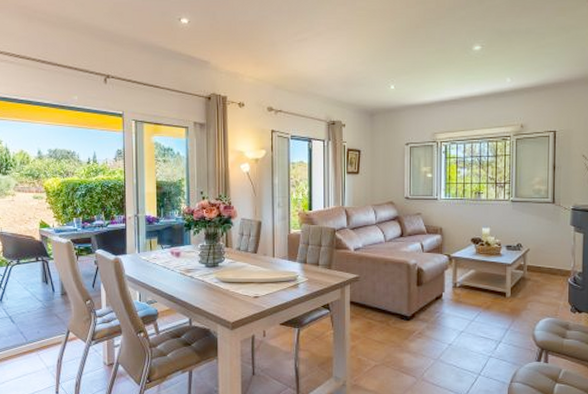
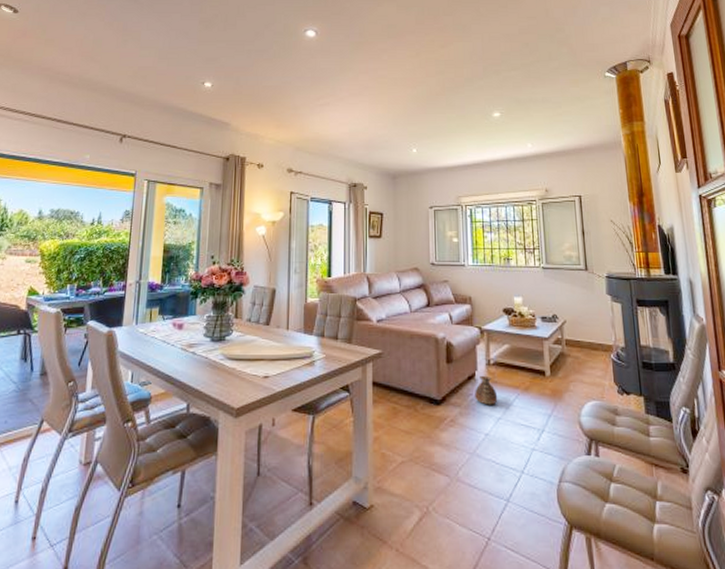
ceramic jug: none [441,296,462,321] -> present [475,375,498,405]

